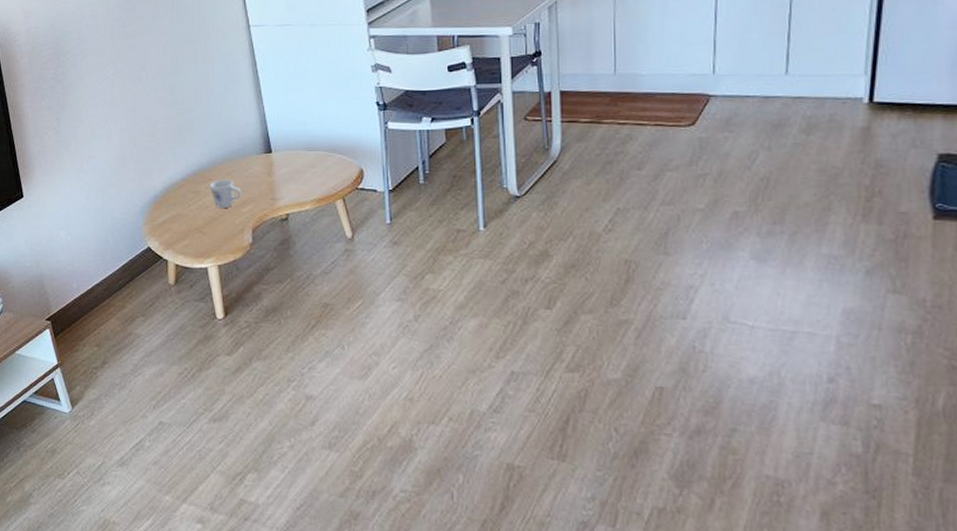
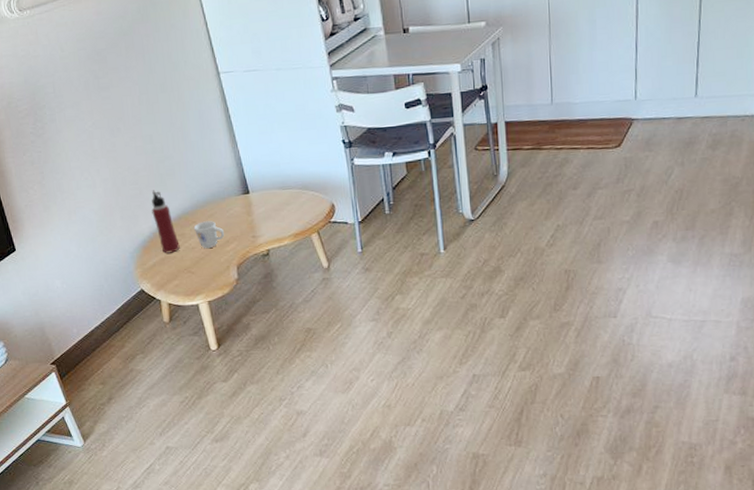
water bottle: none [167,143,193,211] -> present [151,190,180,254]

